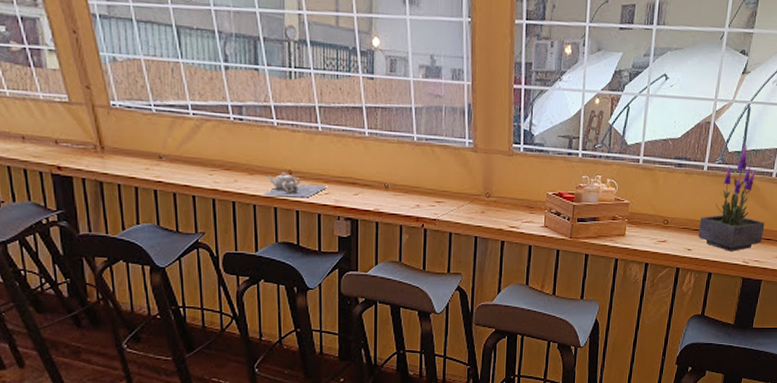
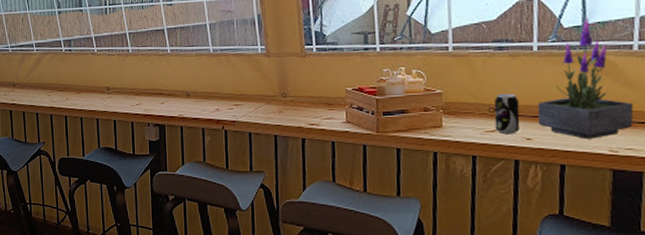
teapot: present [261,171,328,198] -> none [86,88,139,110]
beverage can: none [666,207,687,245] -> present [494,93,520,135]

